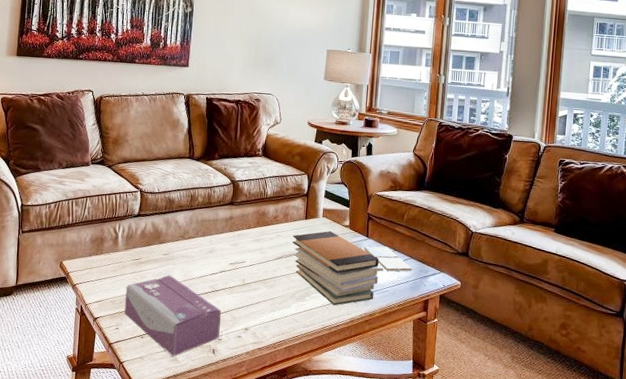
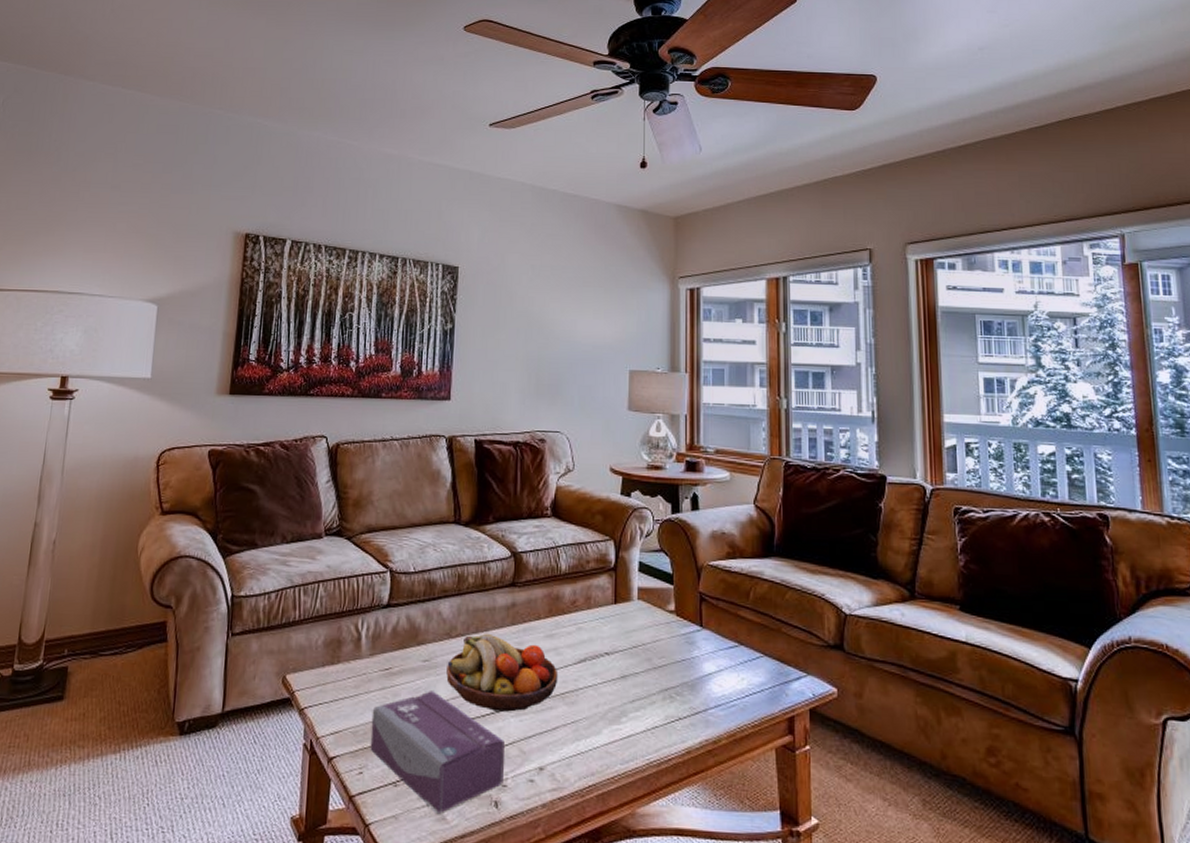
fruit bowl: none [180,237,262,291] -> present [446,633,559,712]
book stack: present [292,230,379,306] -> none [598,618,722,730]
drink coaster: present [358,246,412,272] -> none [689,639,767,677]

